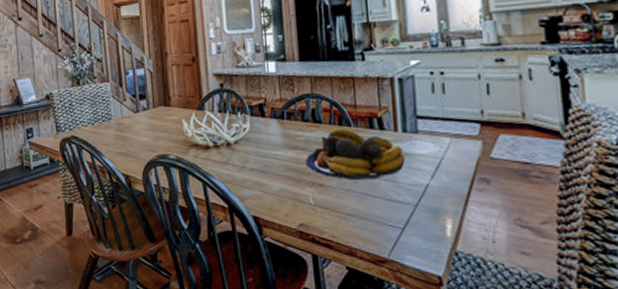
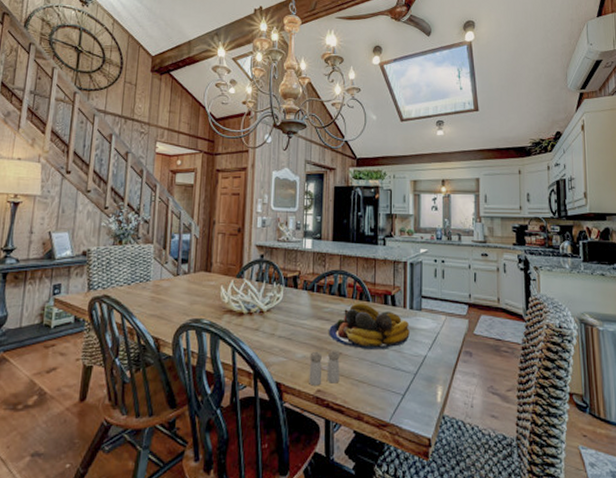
salt and pepper shaker: none [287,181,324,220] -> present [309,350,340,386]

